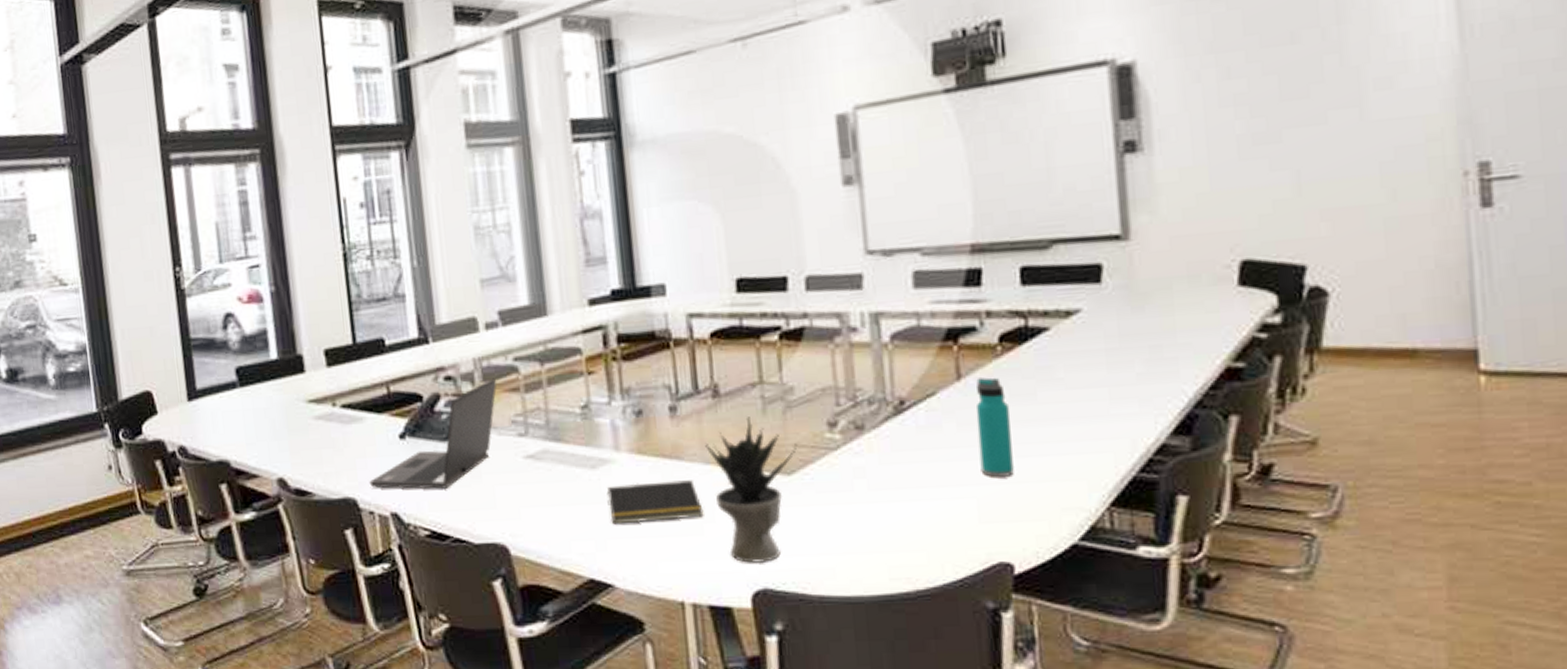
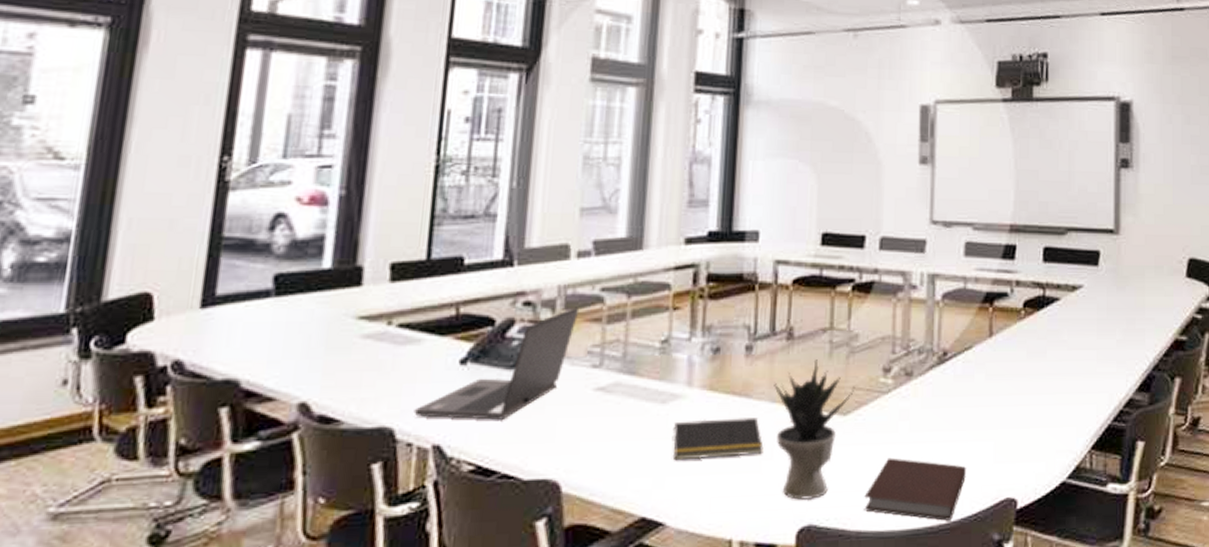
notebook: none [823,519,944,587] -> present [864,457,966,521]
water bottle: present [975,377,1014,477] -> none [1000,336,1026,422]

